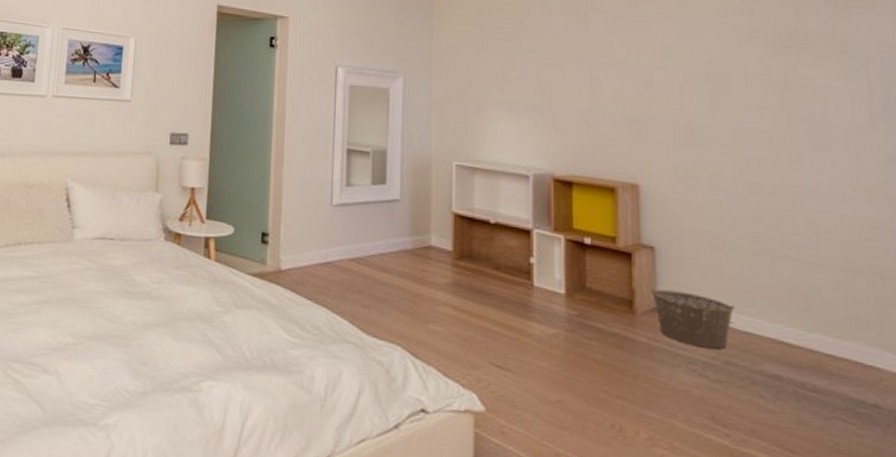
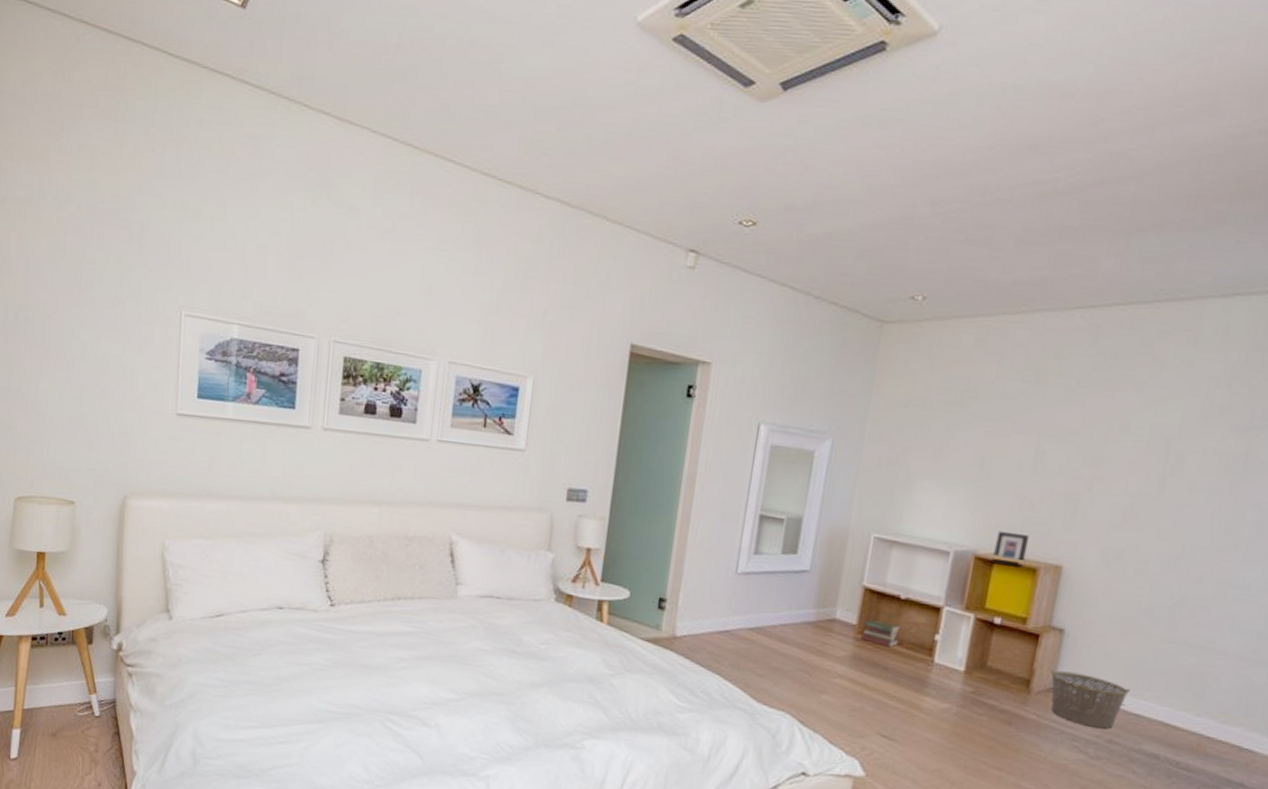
books: none [459,243,496,273] -> present [861,618,900,648]
picture frame: none [570,153,601,188] -> present [992,530,1029,568]

